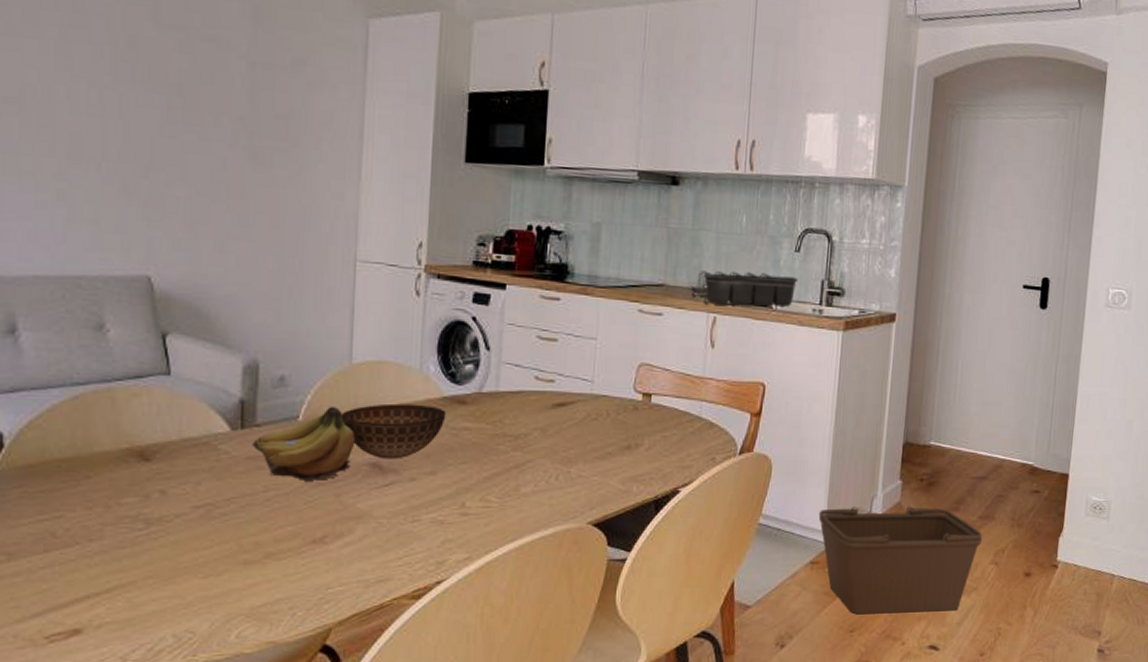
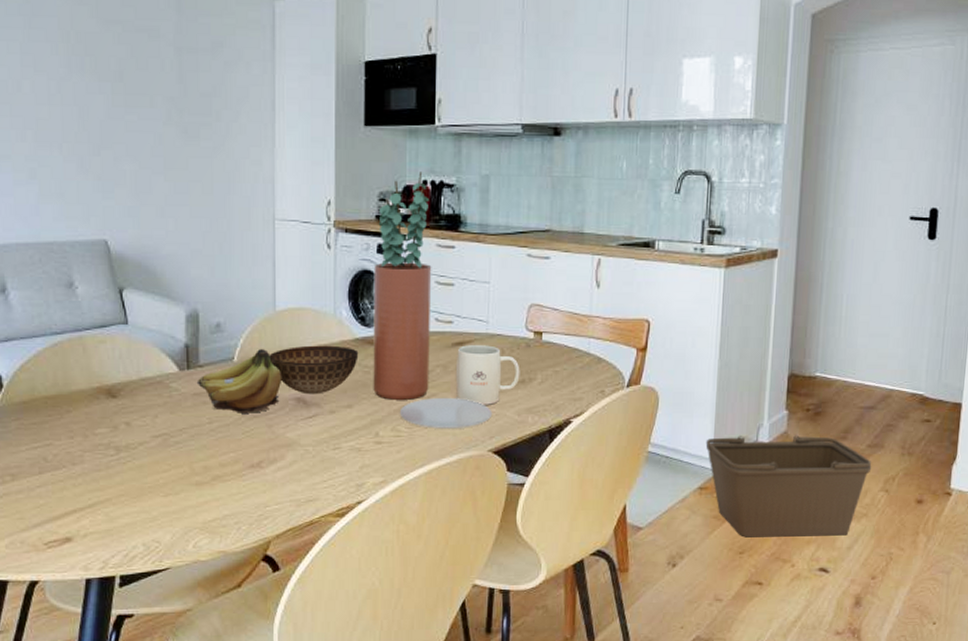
vase: none [461,216,535,466] -> present [373,172,432,400]
plate: none [489,465,594,500] -> present [399,398,493,430]
mug: none [554,407,626,473] -> present [455,345,520,405]
dish rack: present [690,270,799,308] -> none [575,214,679,248]

